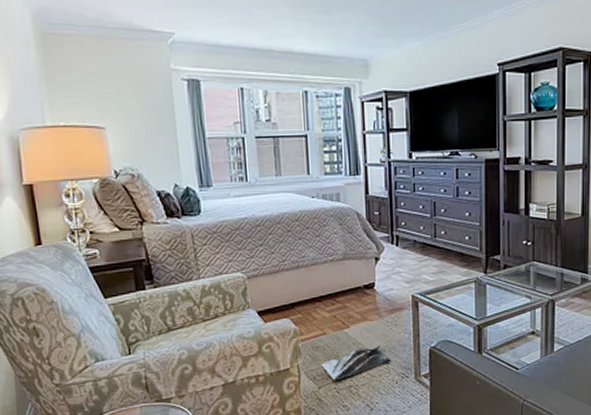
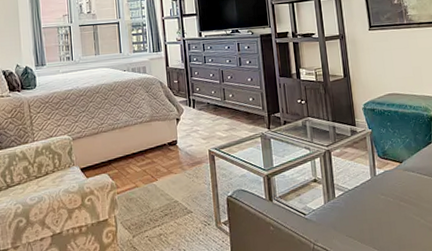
bag: present [321,345,390,381] -> none [134,195,193,230]

